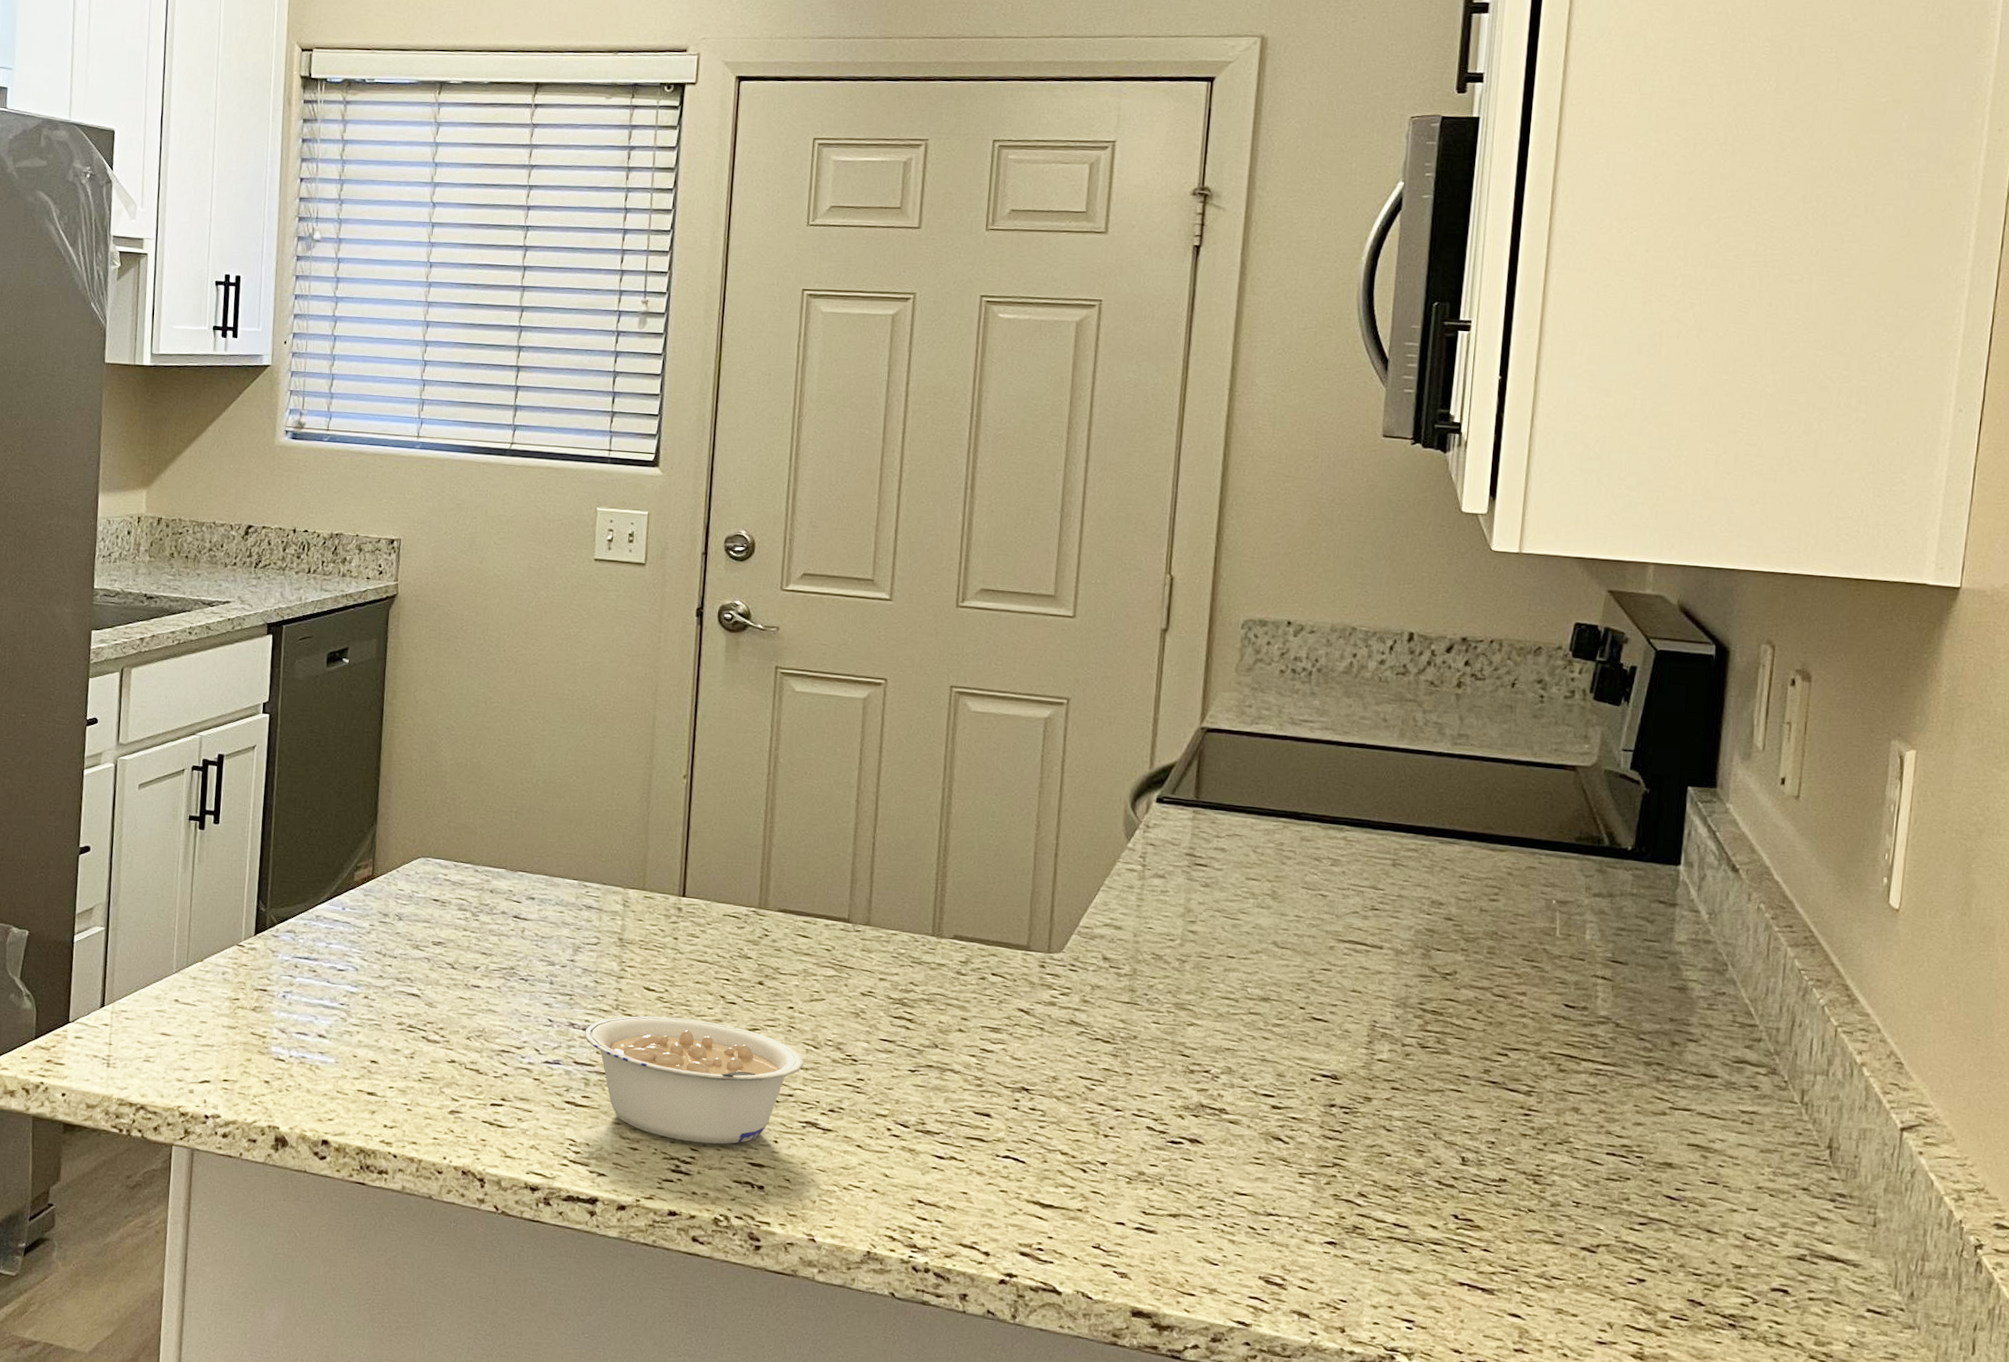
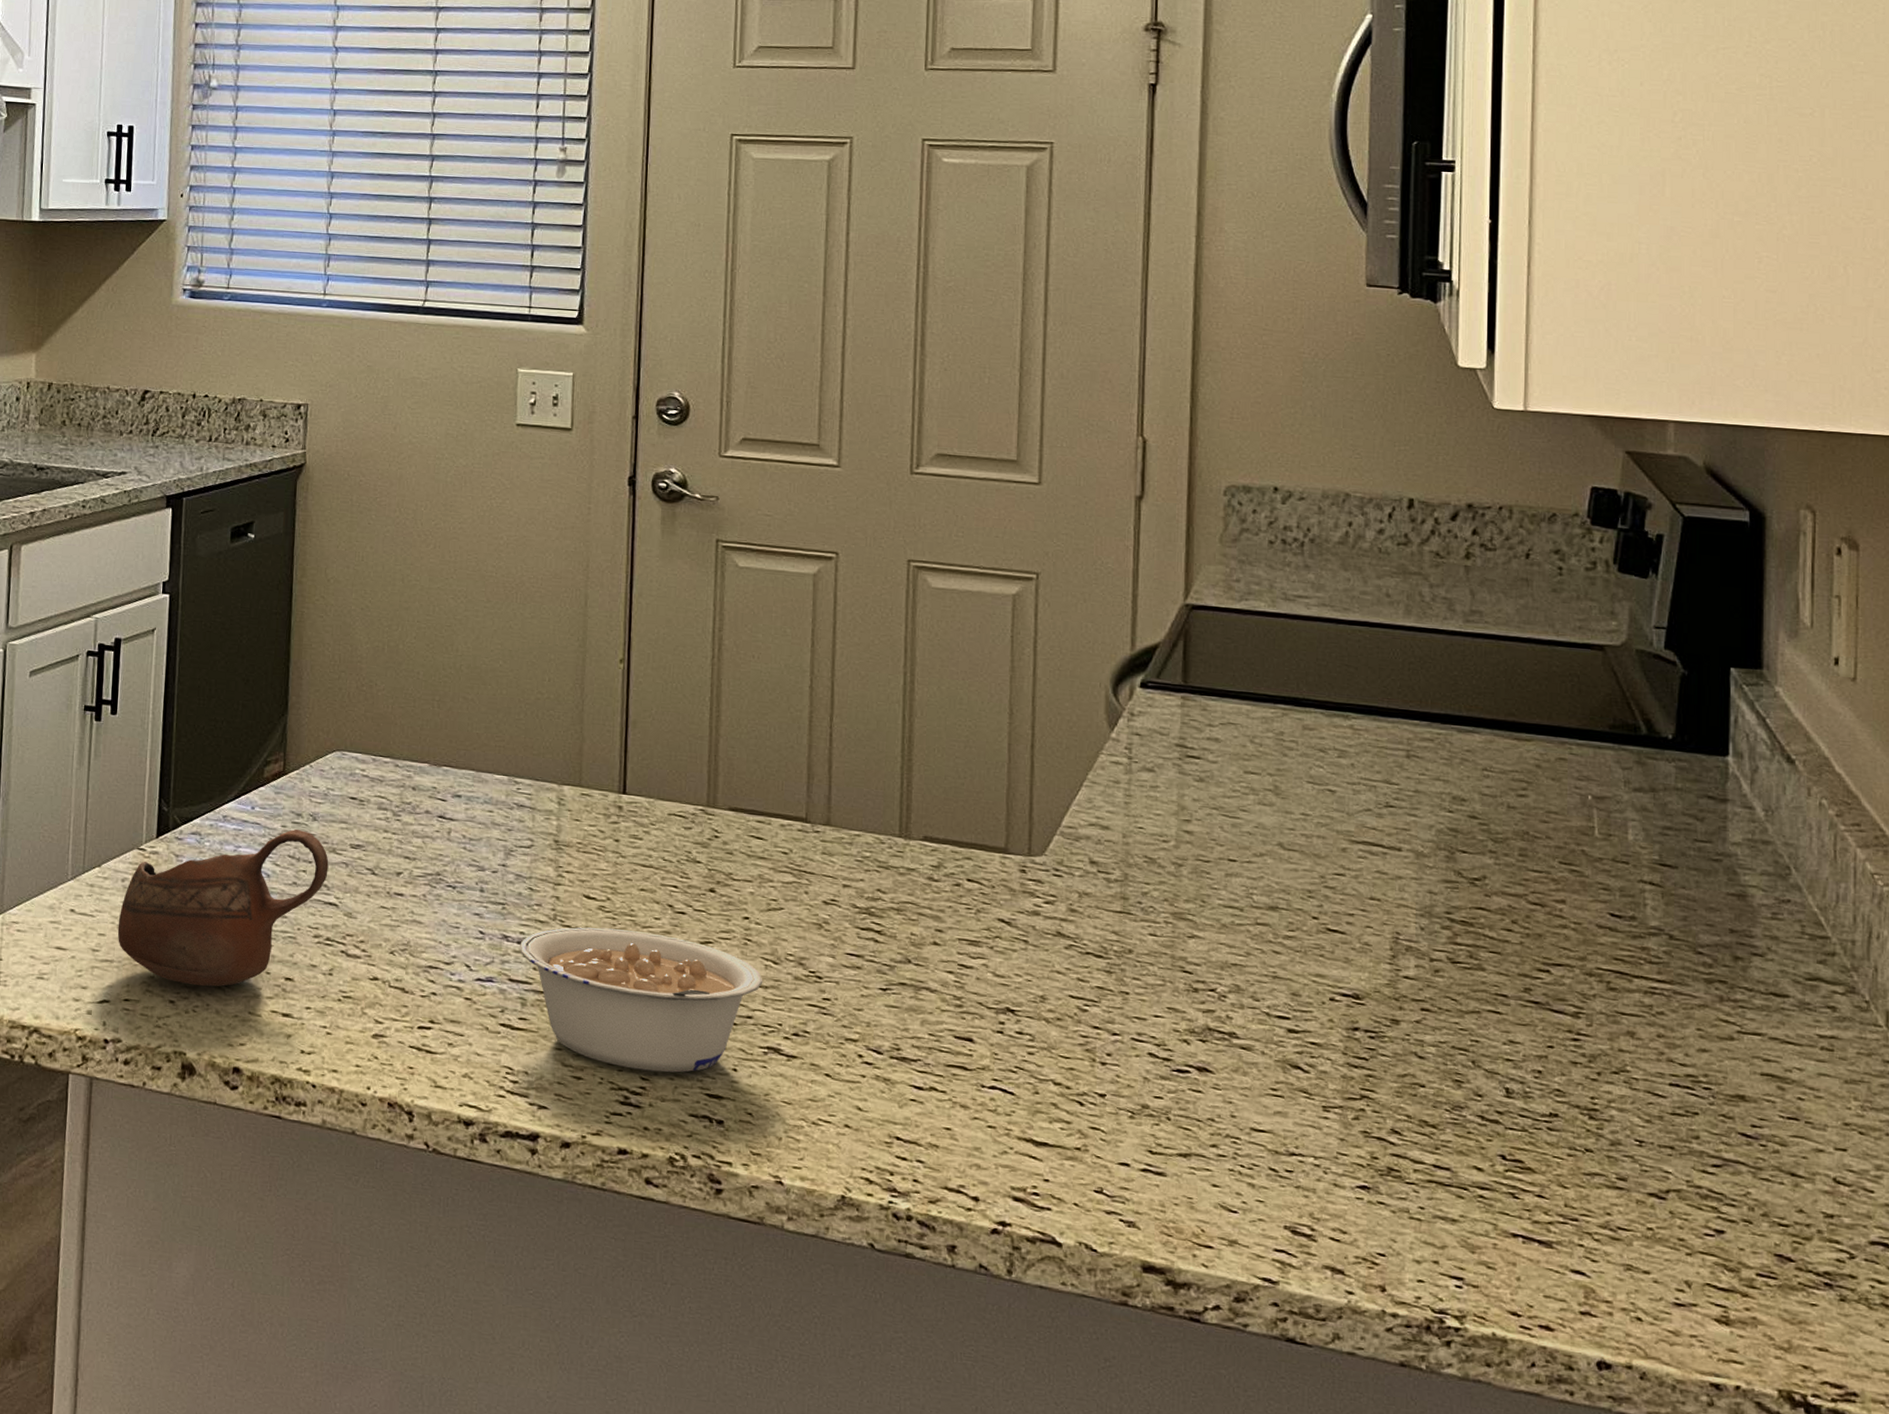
cup: none [217,927,412,1069] -> present [117,828,329,987]

